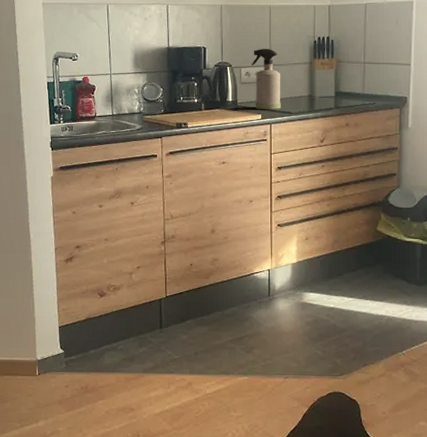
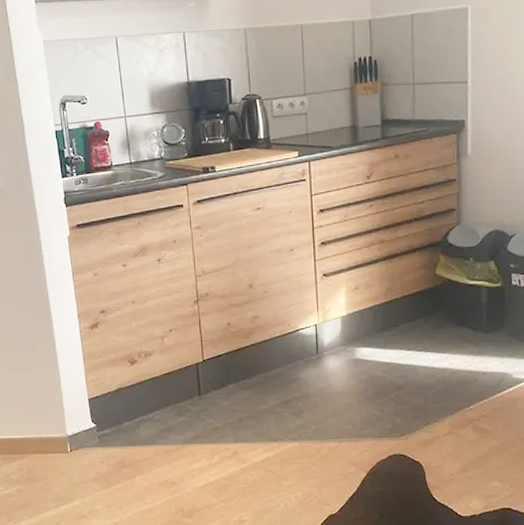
spray bottle: present [252,48,281,109] -> none [284,74,320,146]

